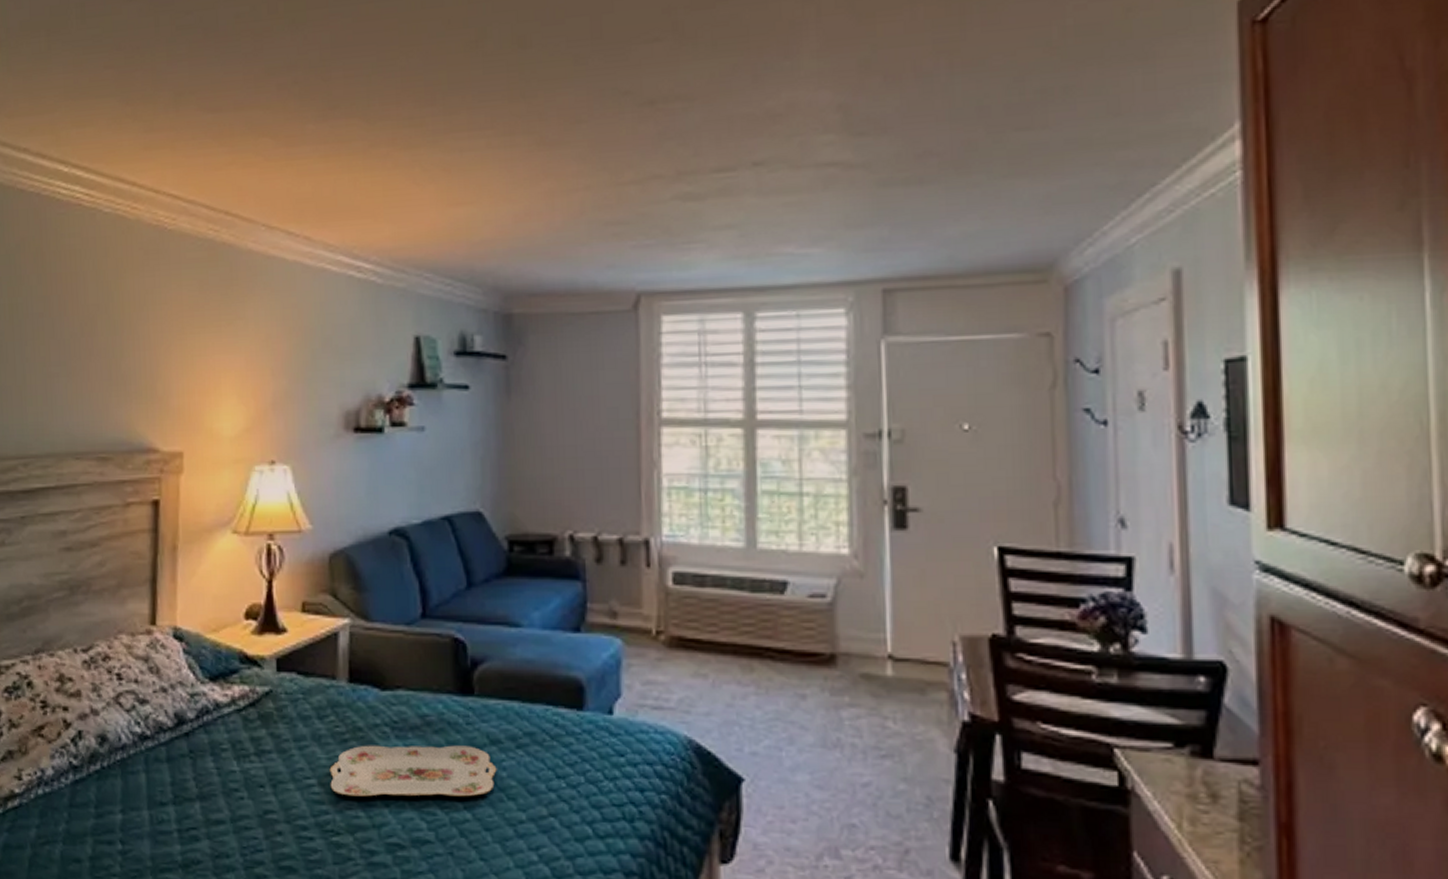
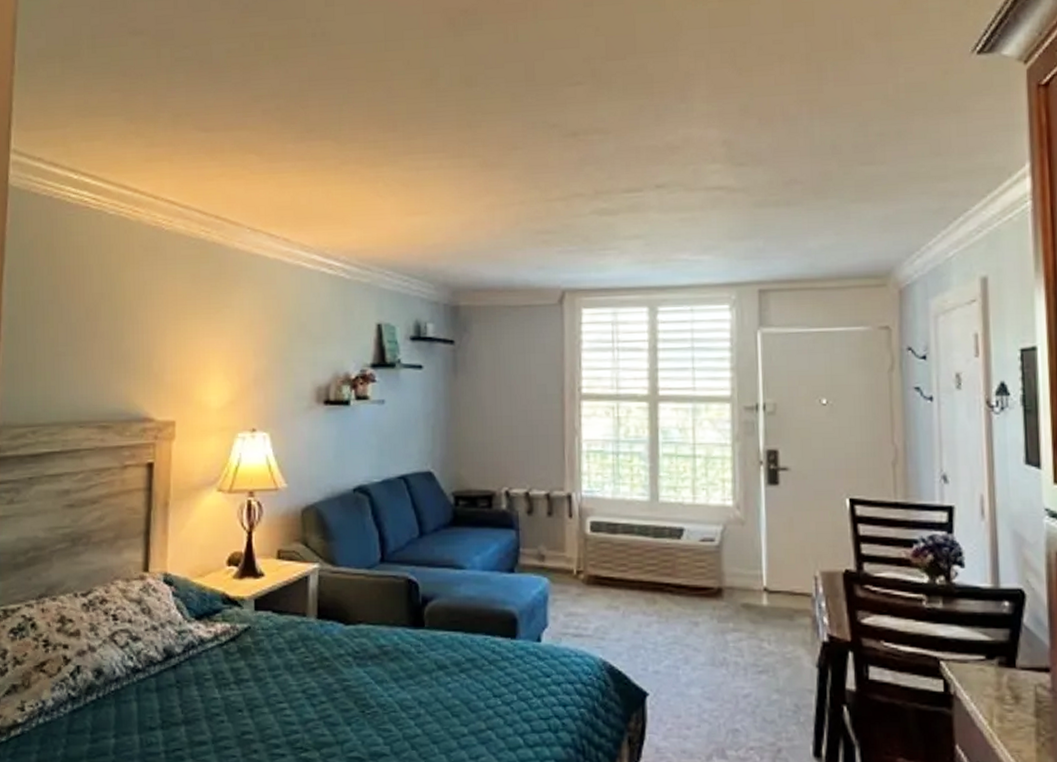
serving tray: present [329,745,497,797] -> none [299,671,443,717]

